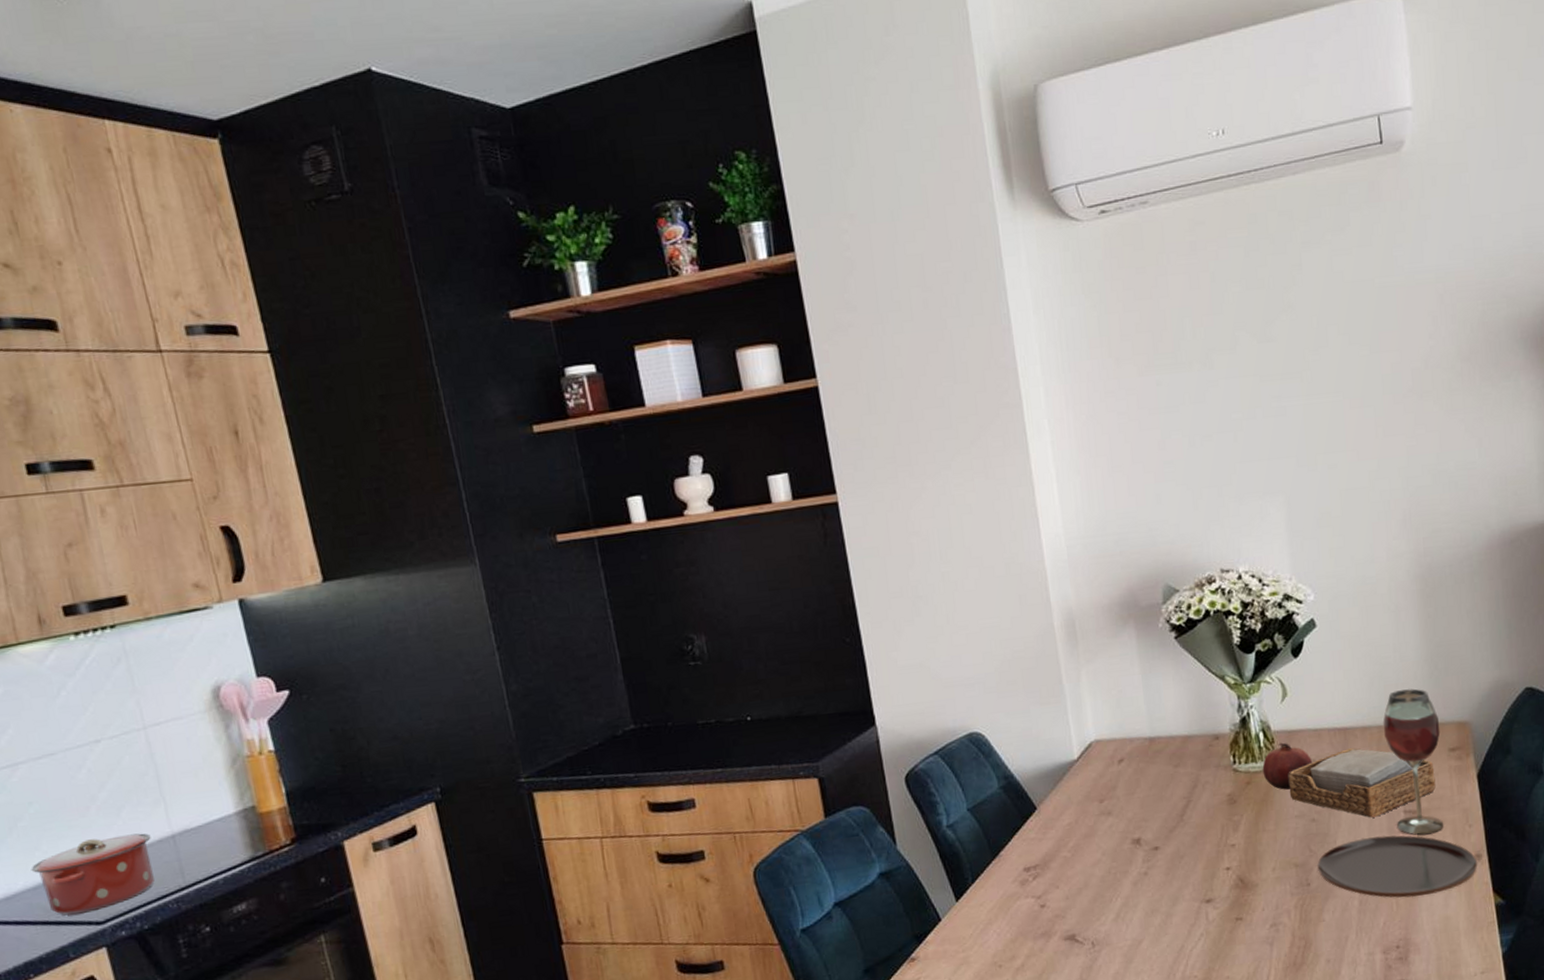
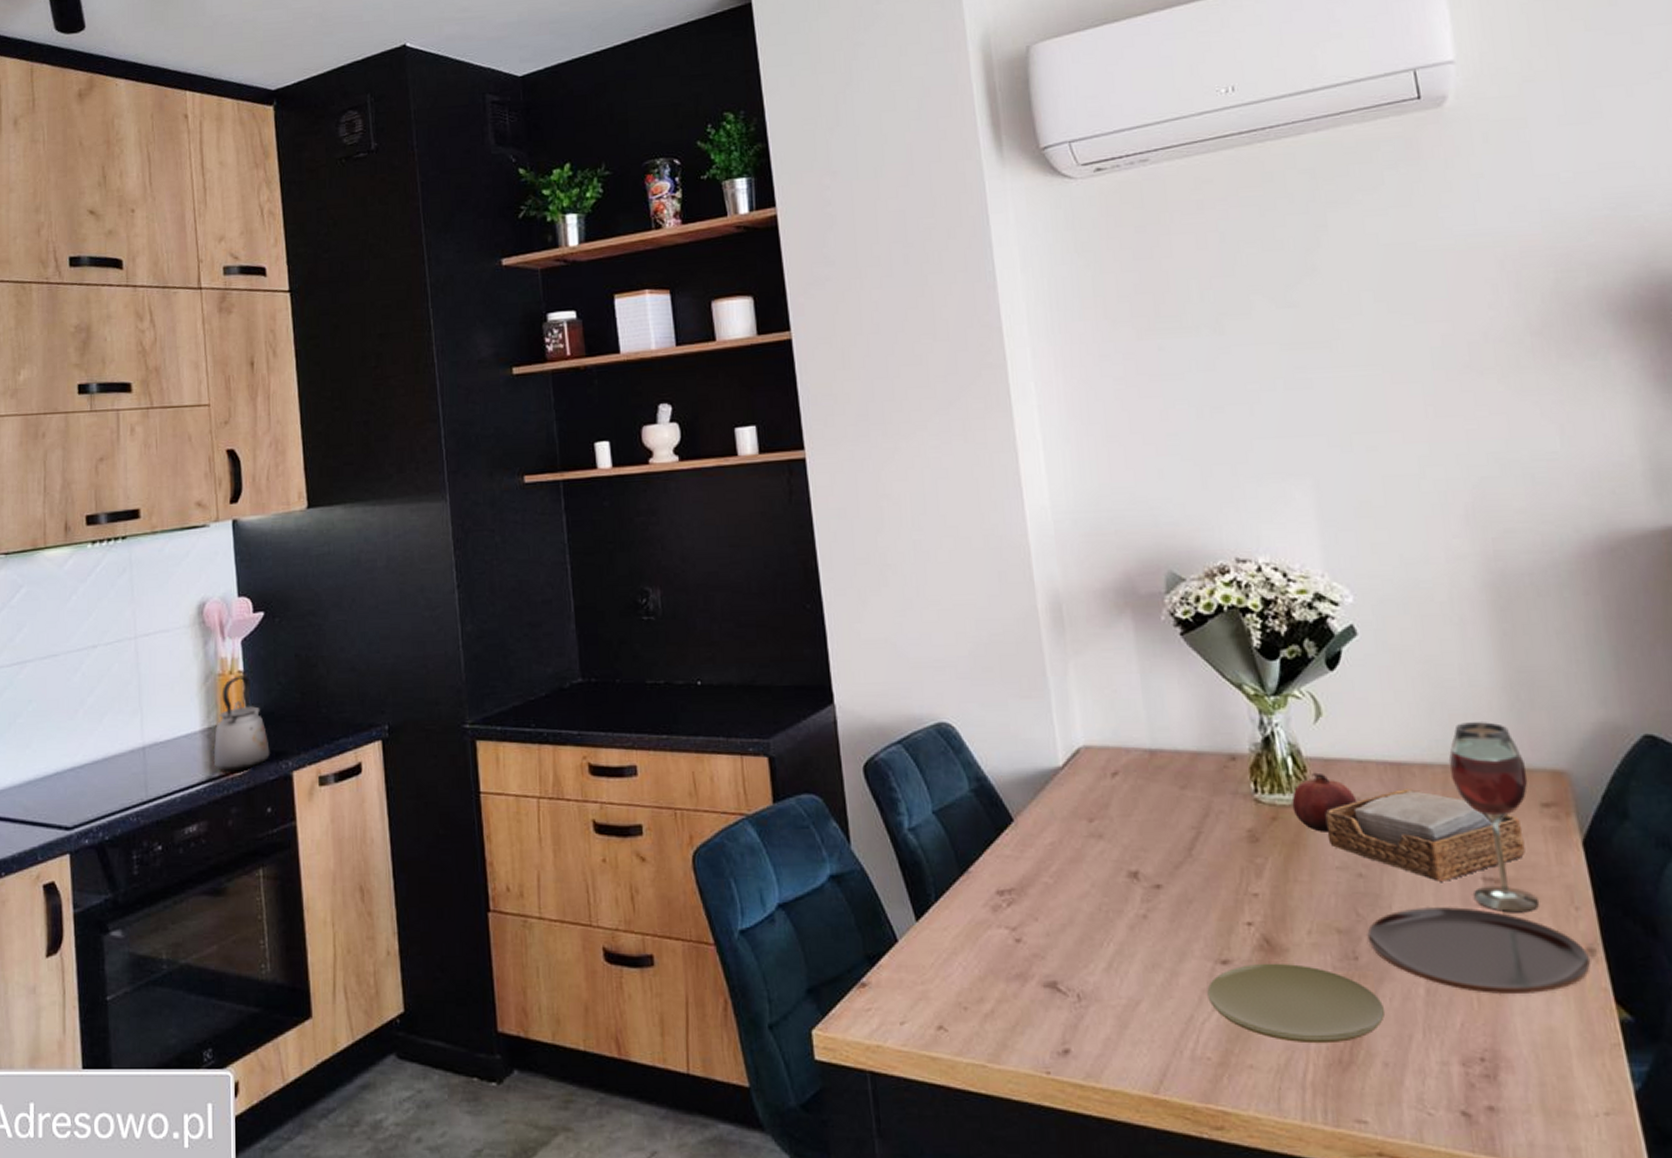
casserole: present [31,833,155,916] -> none [20,741,125,817]
kettle: none [251,754,316,850] -> present [213,675,270,772]
plate: none [1194,895,1329,955] -> present [1207,963,1386,1044]

